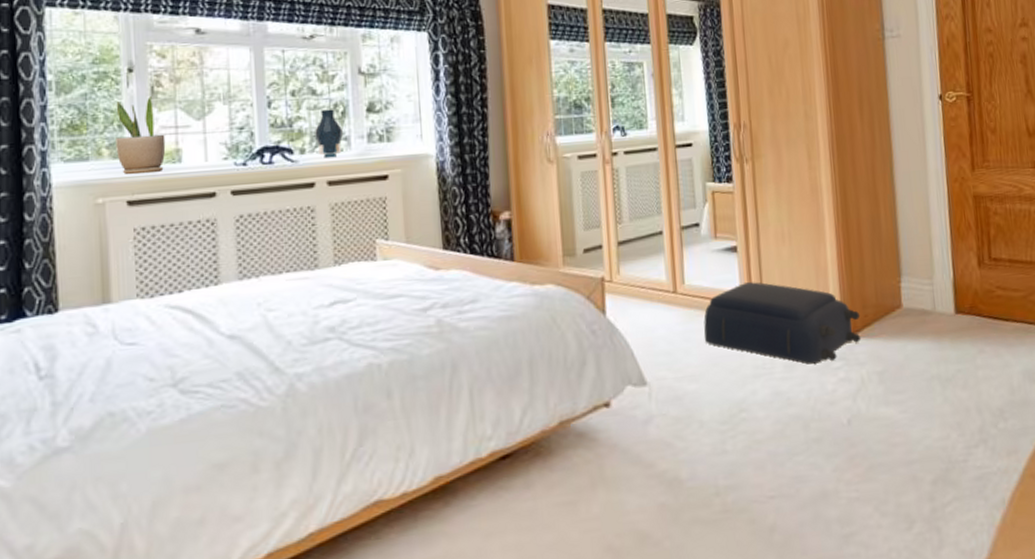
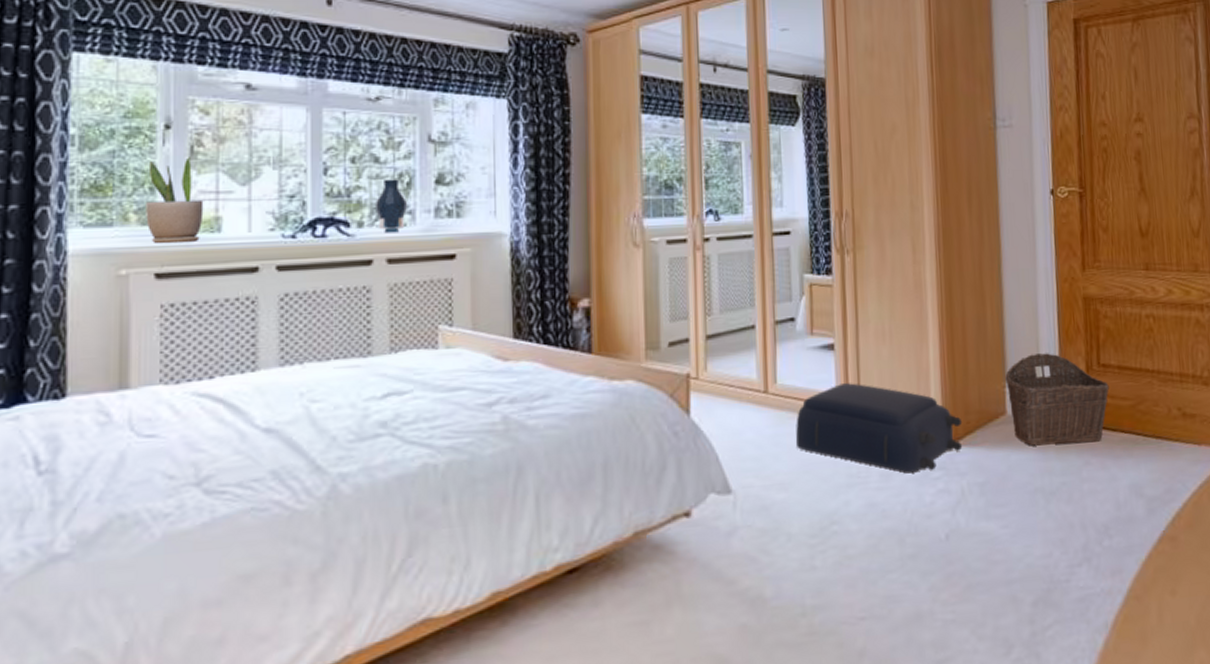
wicker basket: none [900,249,1001,337] -> present [1005,353,1109,446]

